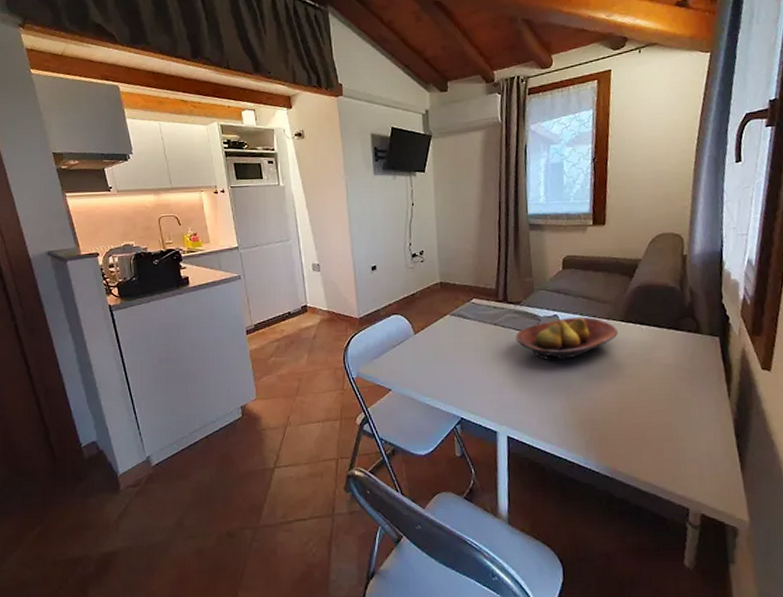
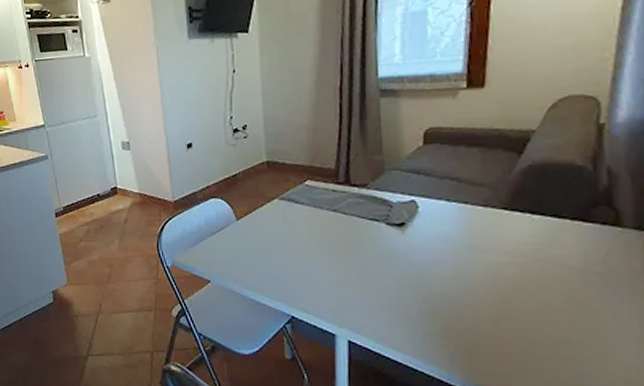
fruit bowl: present [515,316,618,361] -> none [359,203,498,256]

